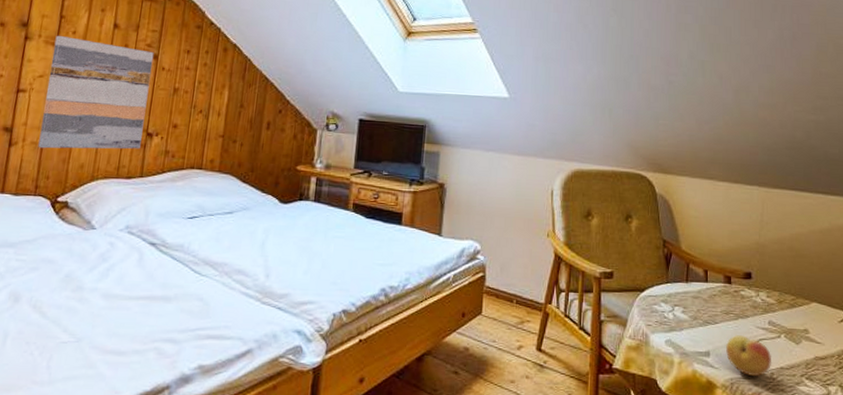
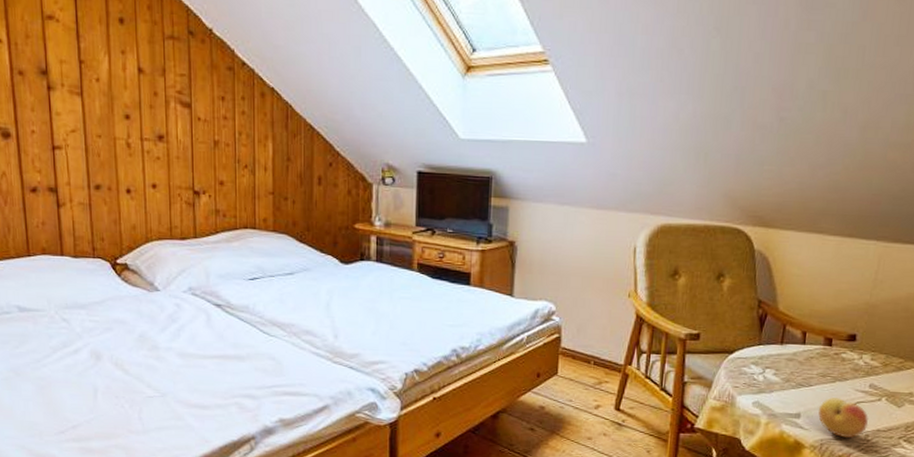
wall art: present [38,35,154,149] -> none [79,83,189,210]

